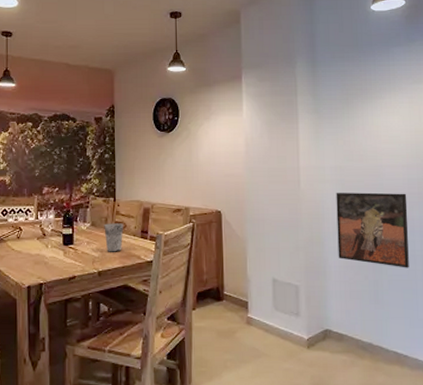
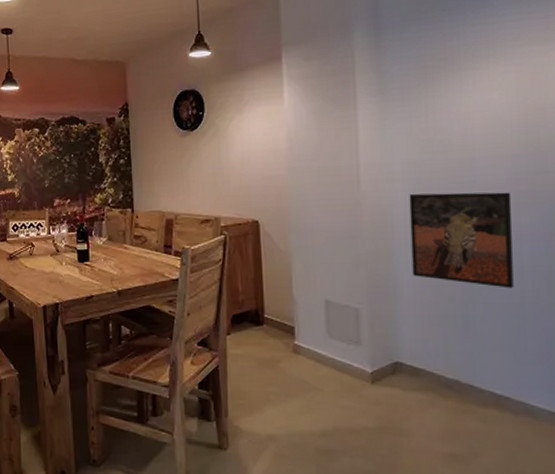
cup: present [104,223,124,252] -> none [122,237,144,270]

